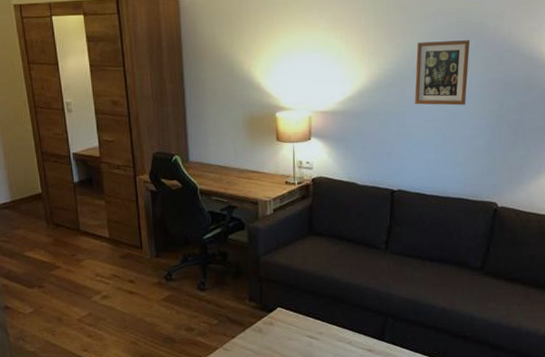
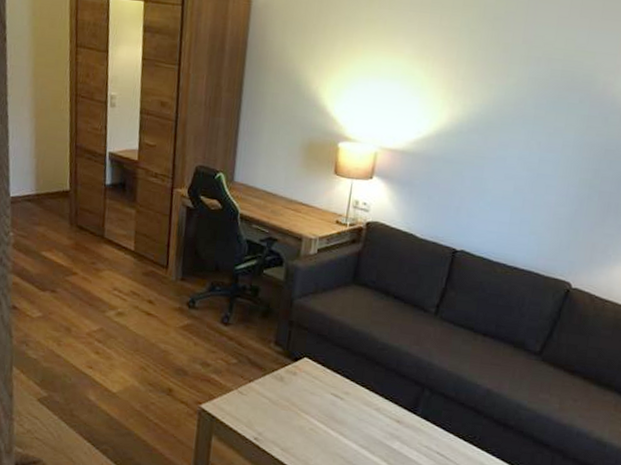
picture frame: present [414,40,470,106] -> none [496,87,574,167]

